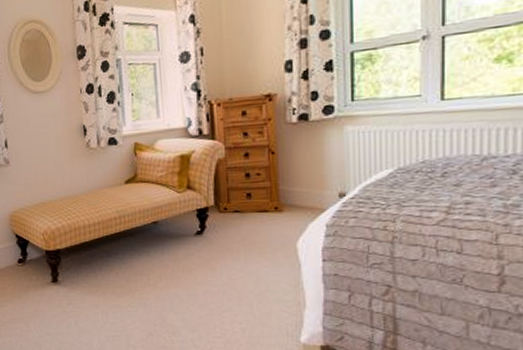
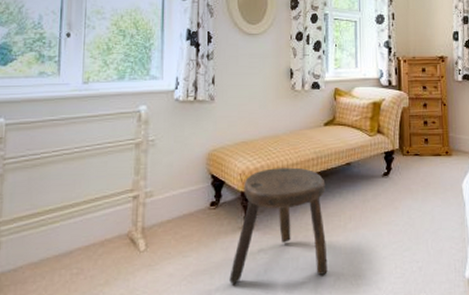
stool: none [43,227,139,332] -> present [229,167,328,284]

